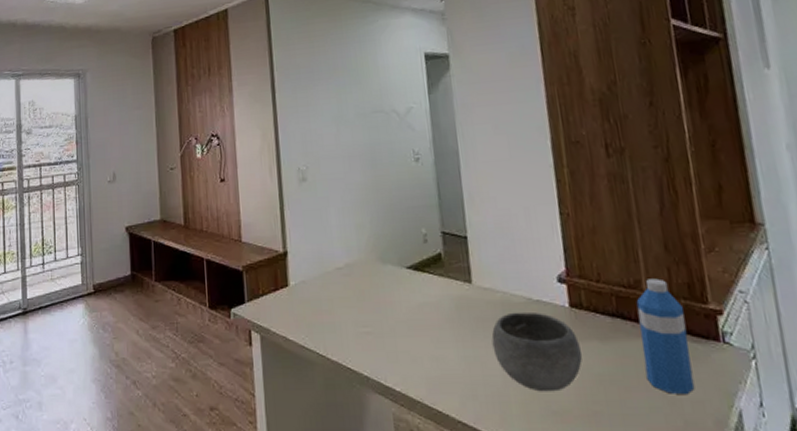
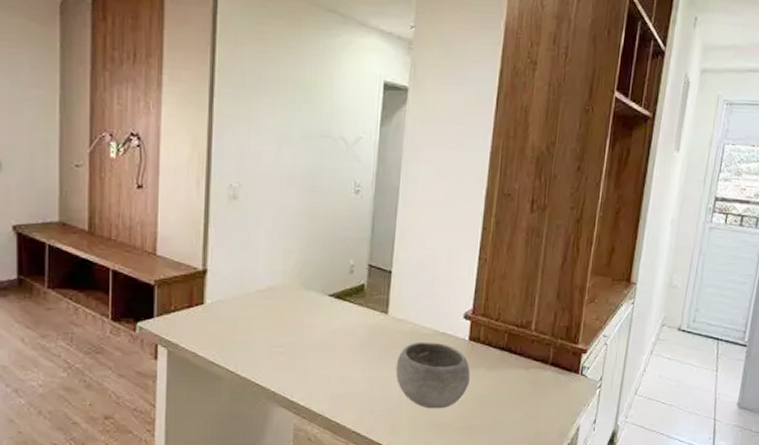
water bottle: present [636,278,695,394] -> none [517,321,558,413]

